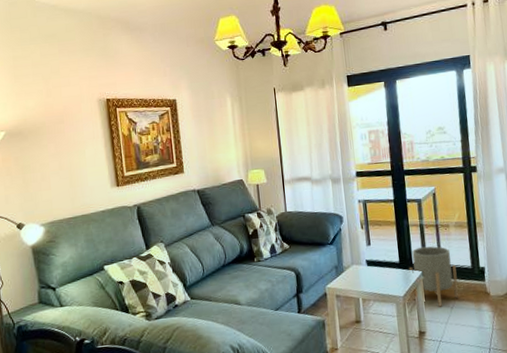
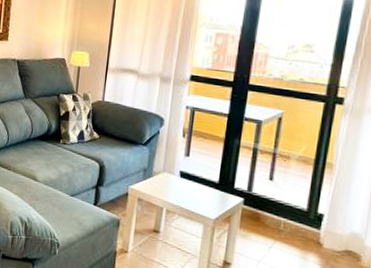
planter: present [408,246,459,307] -> none [224,172,287,243]

